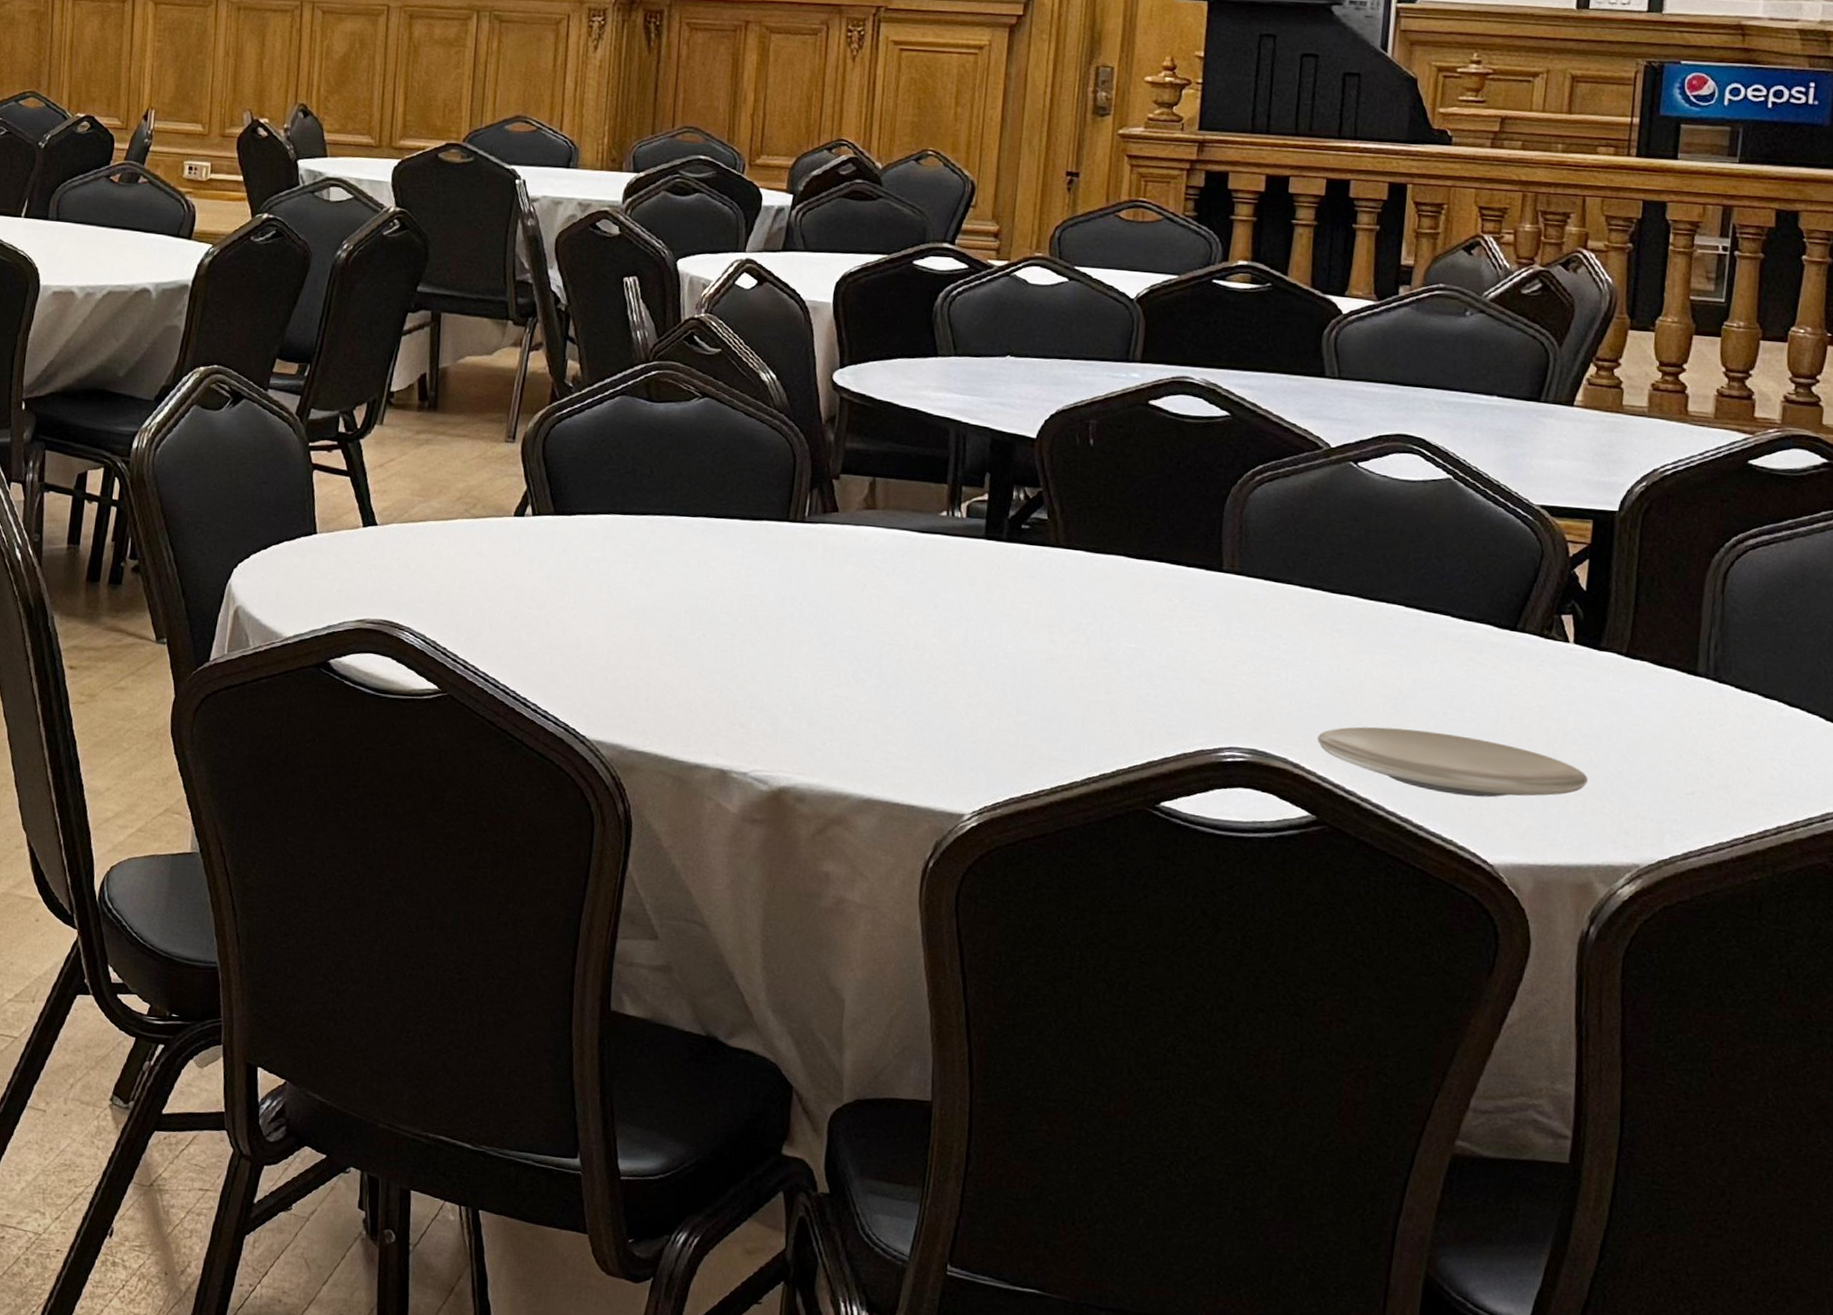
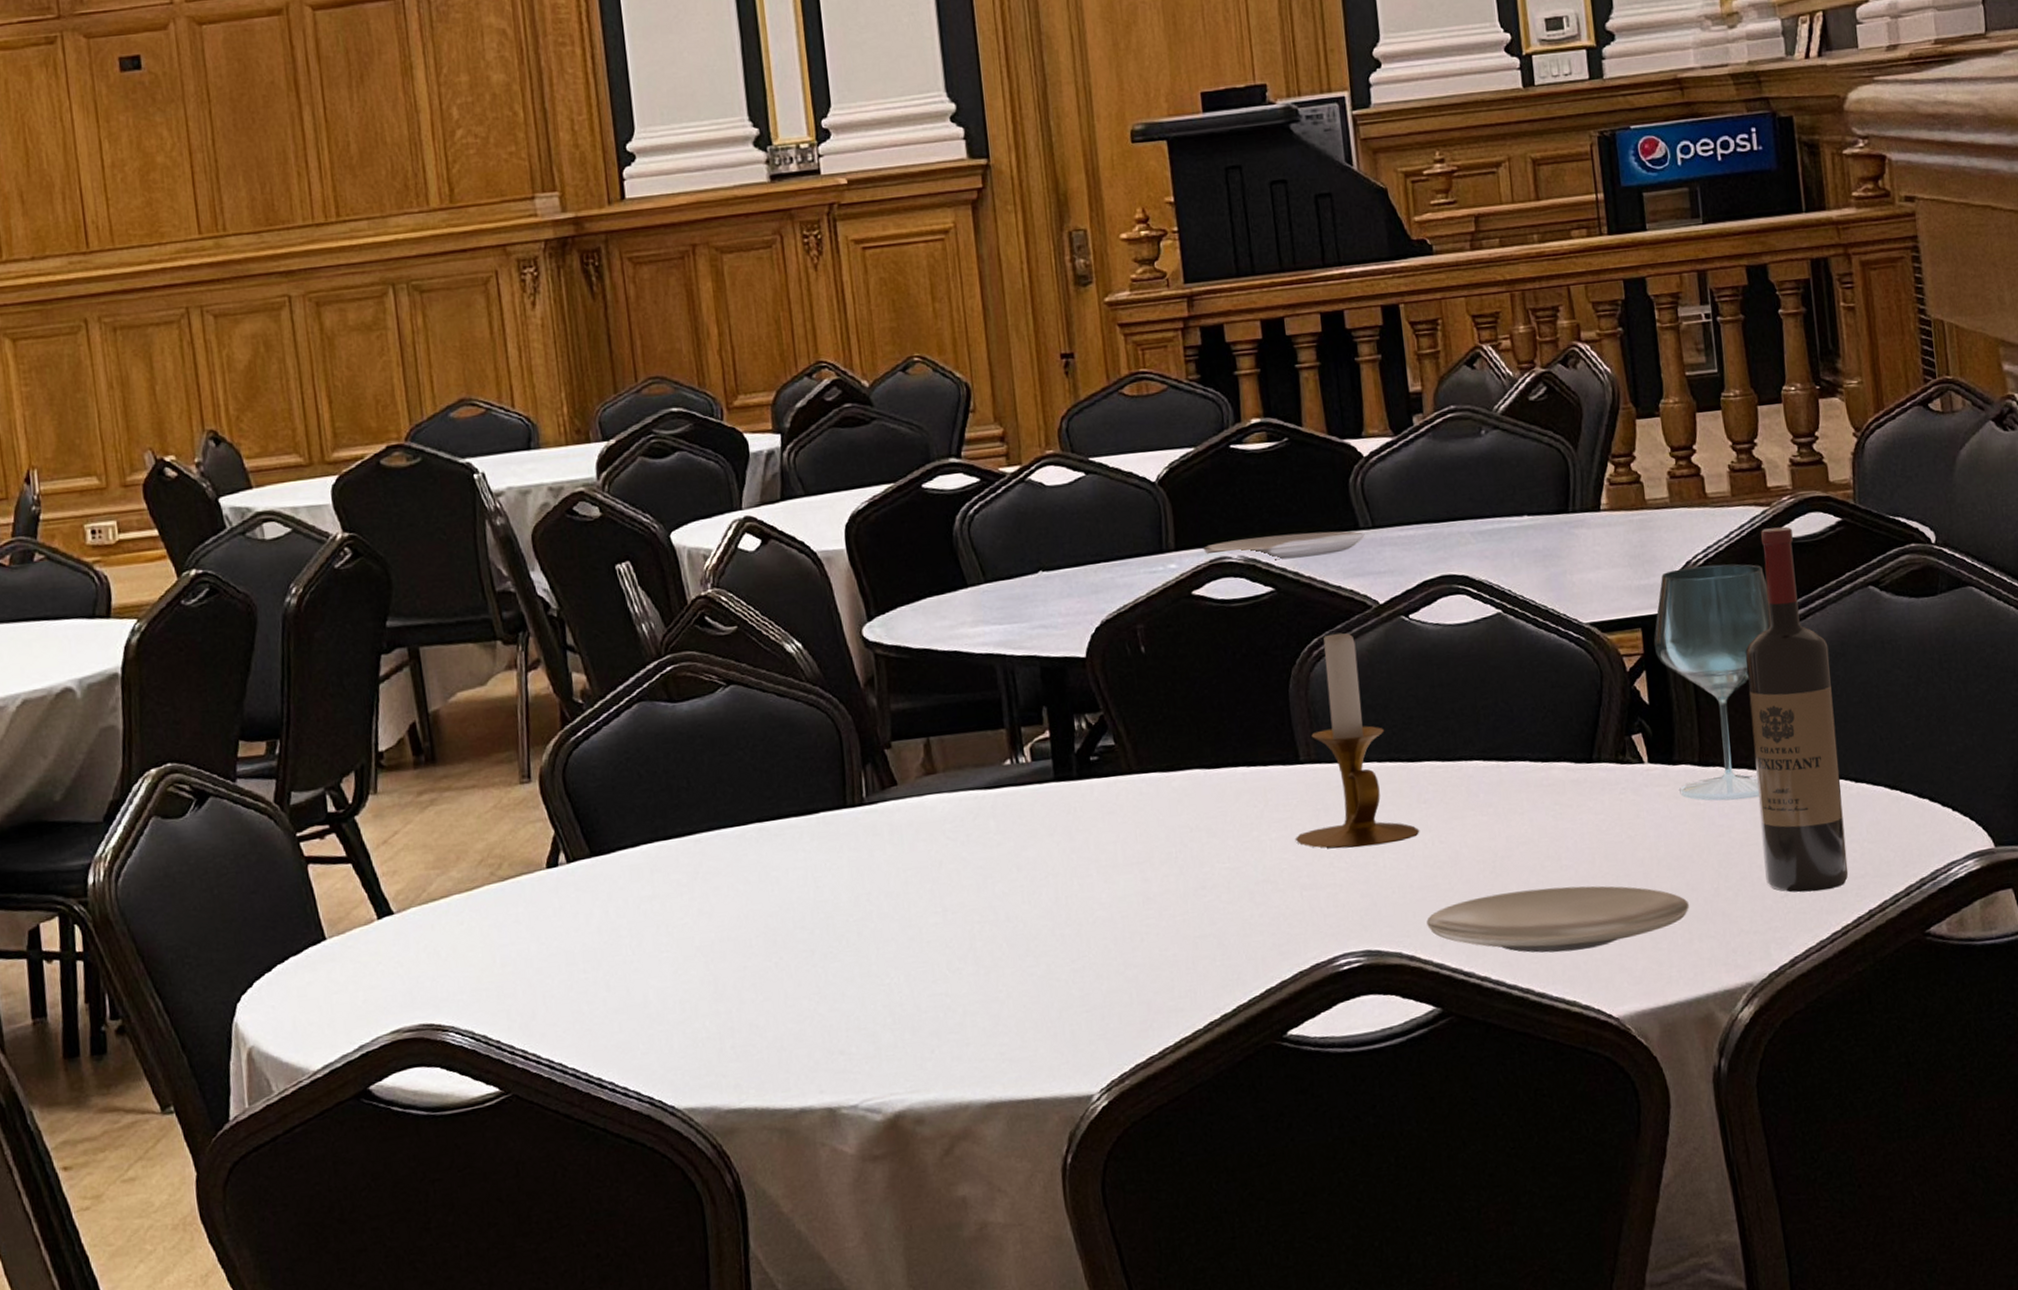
plate: none [1167,363,1329,394] -> present [1203,531,1365,560]
candlestick: none [1203,464,1328,660] -> present [1295,632,1420,849]
wine glass: none [1600,474,1735,699] -> present [1653,564,1771,801]
wine bottle: none [1674,454,1788,798] -> present [1745,526,1849,892]

